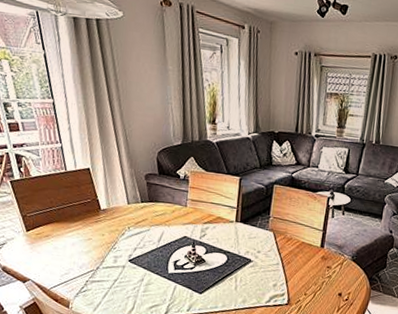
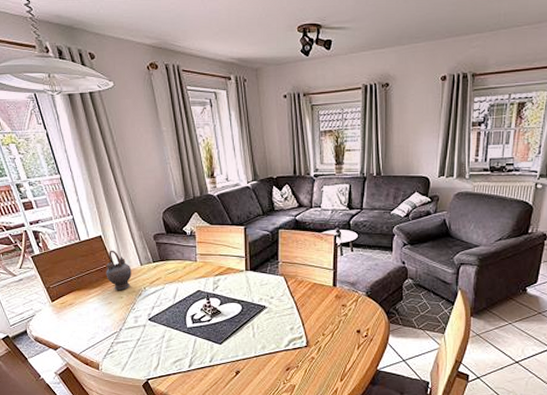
teapot: none [89,184,118,227] -> present [106,250,132,290]

